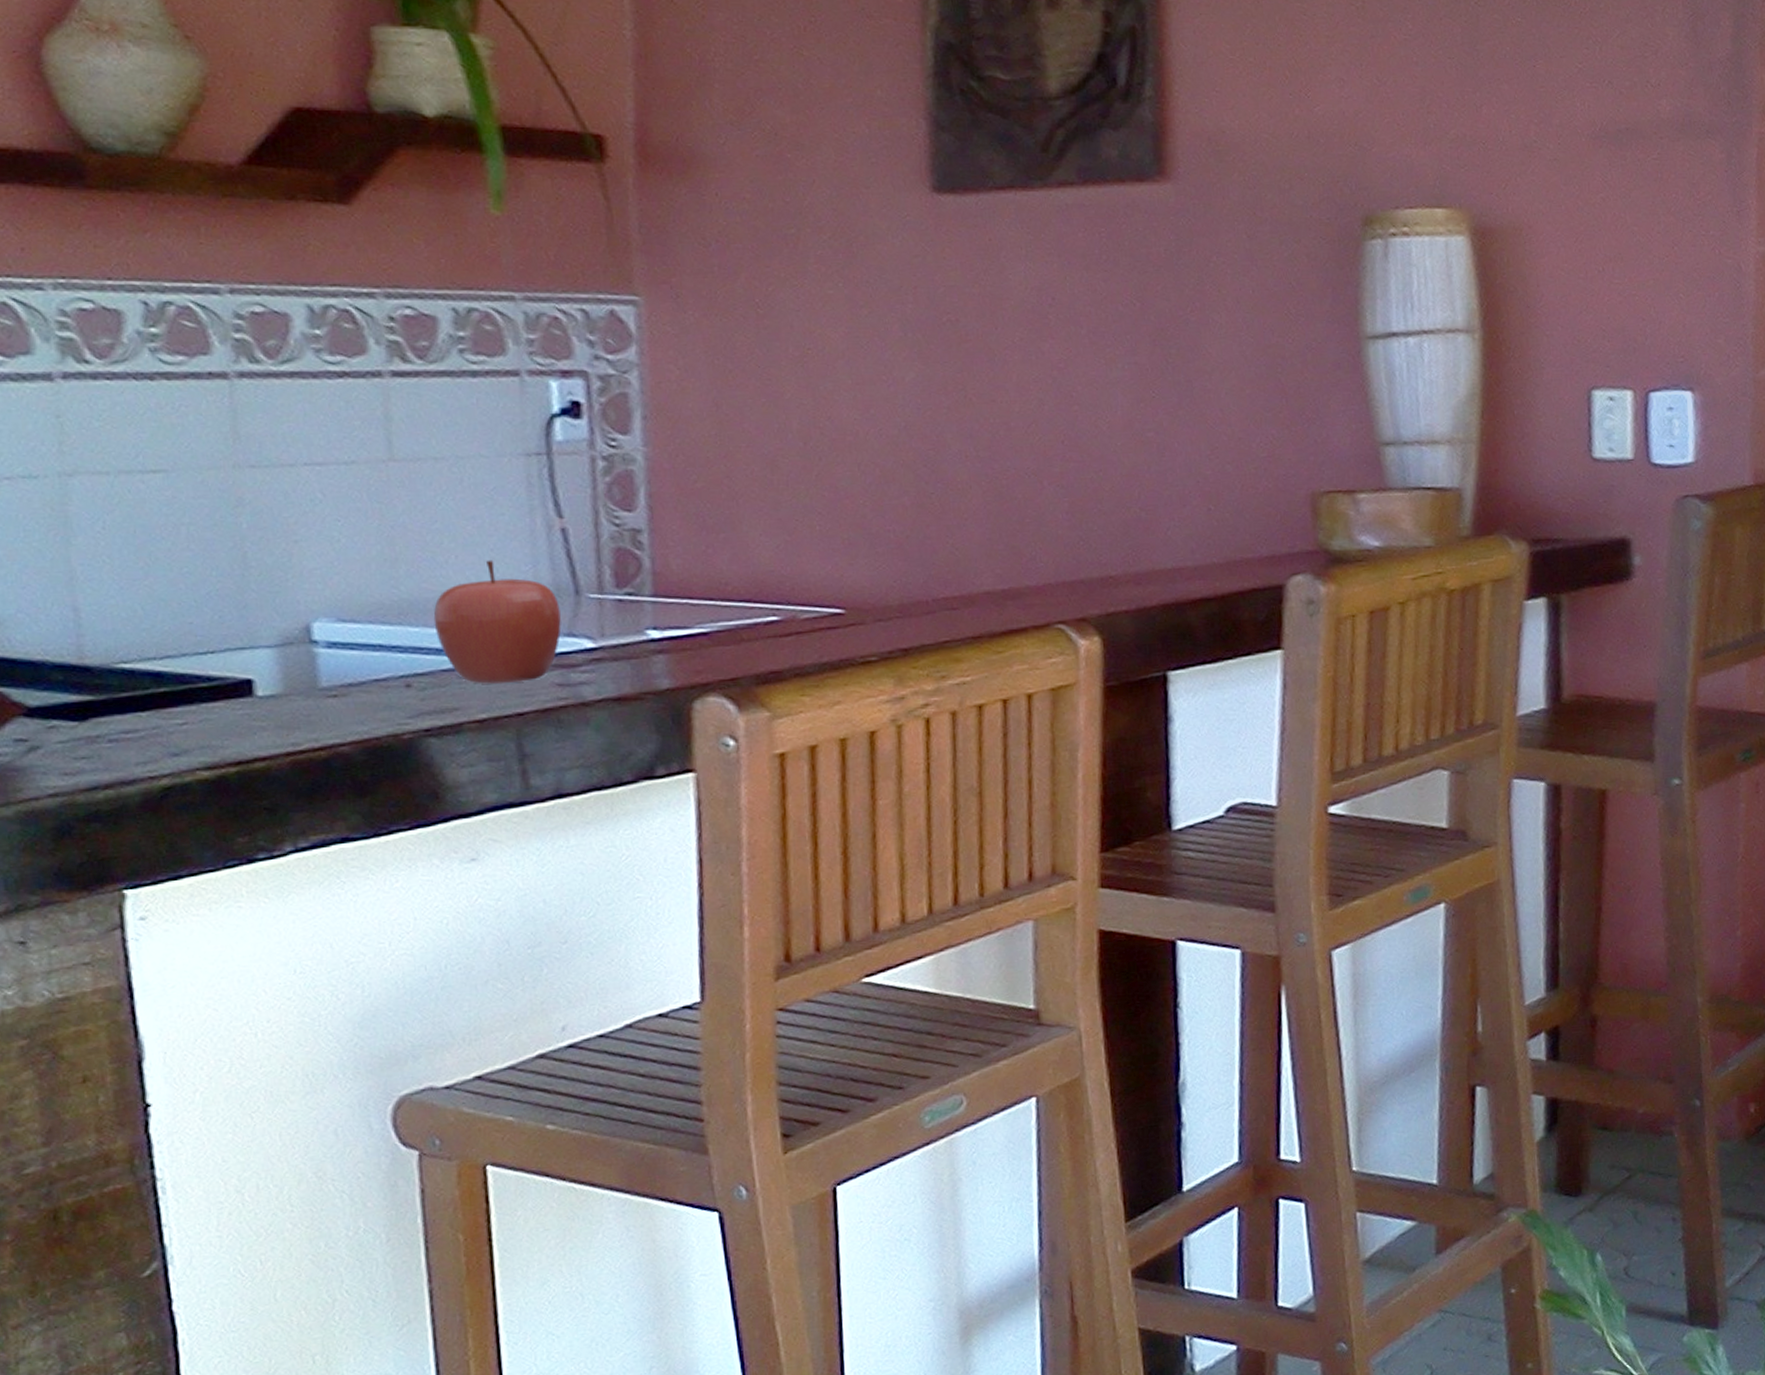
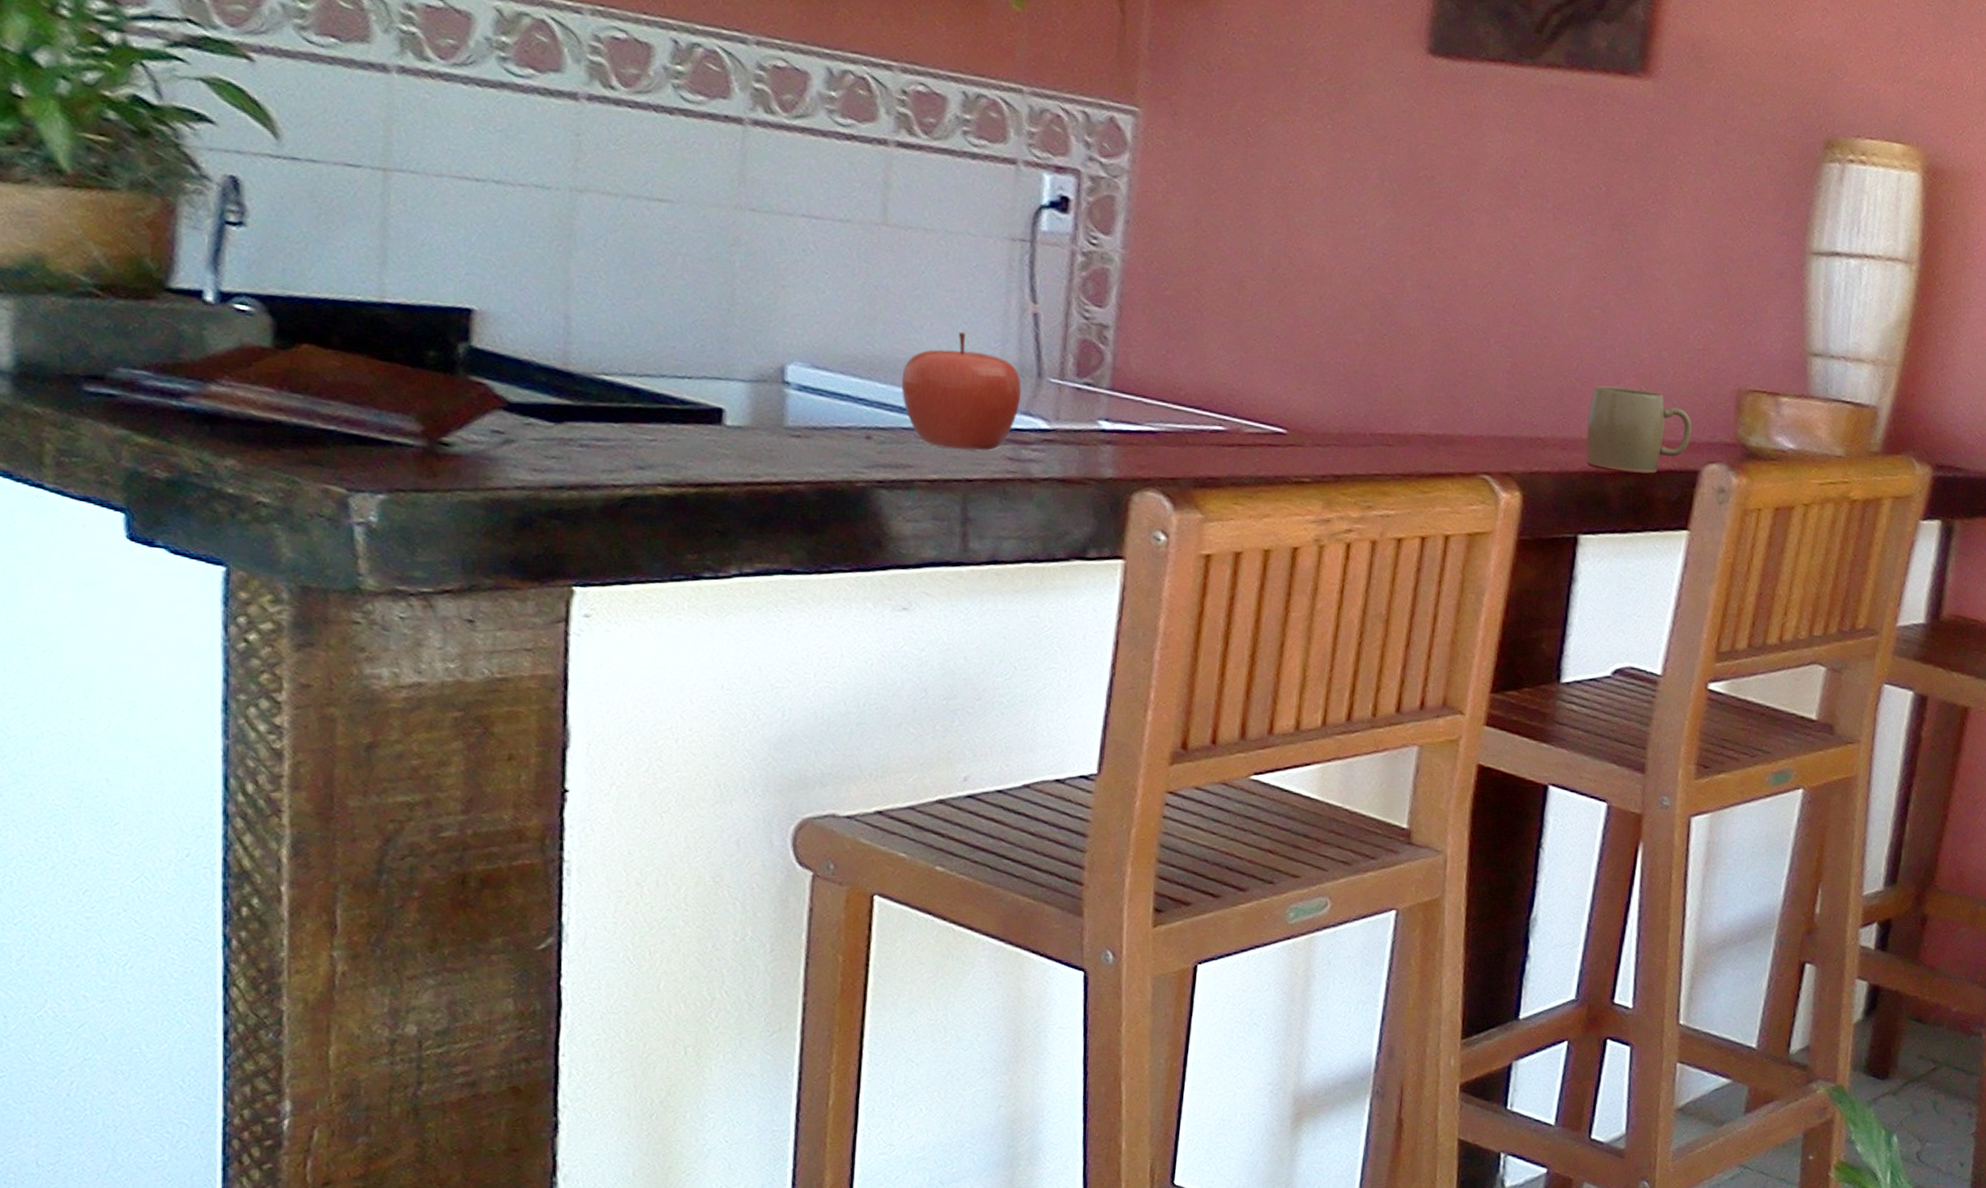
mug: none [1157,509,1270,600] -> present [1586,385,1692,474]

